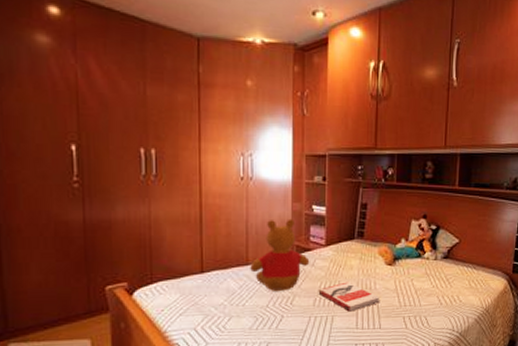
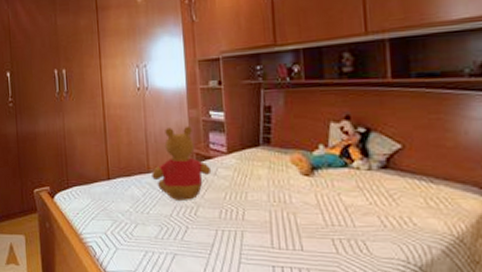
book: present [318,282,380,312] -> none [223,193,299,228]

